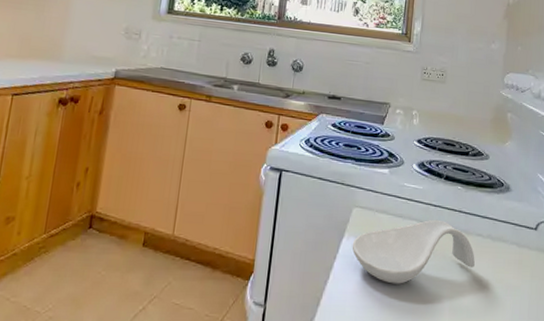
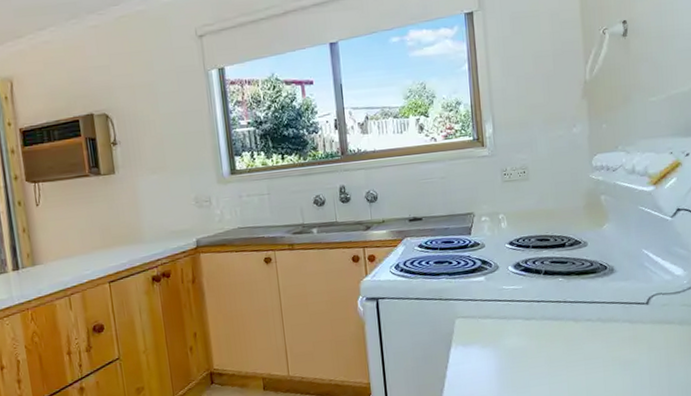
spoon rest: present [352,219,475,284] -> none [461,313,588,381]

